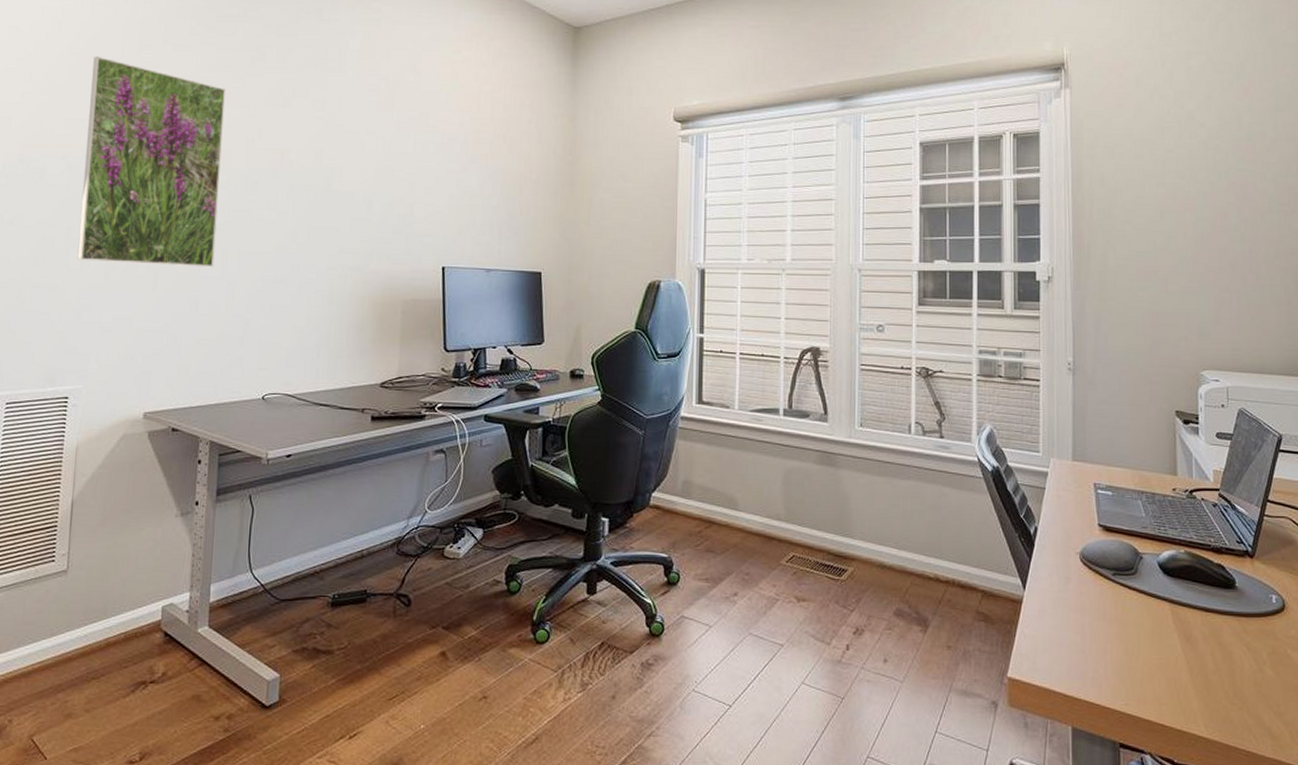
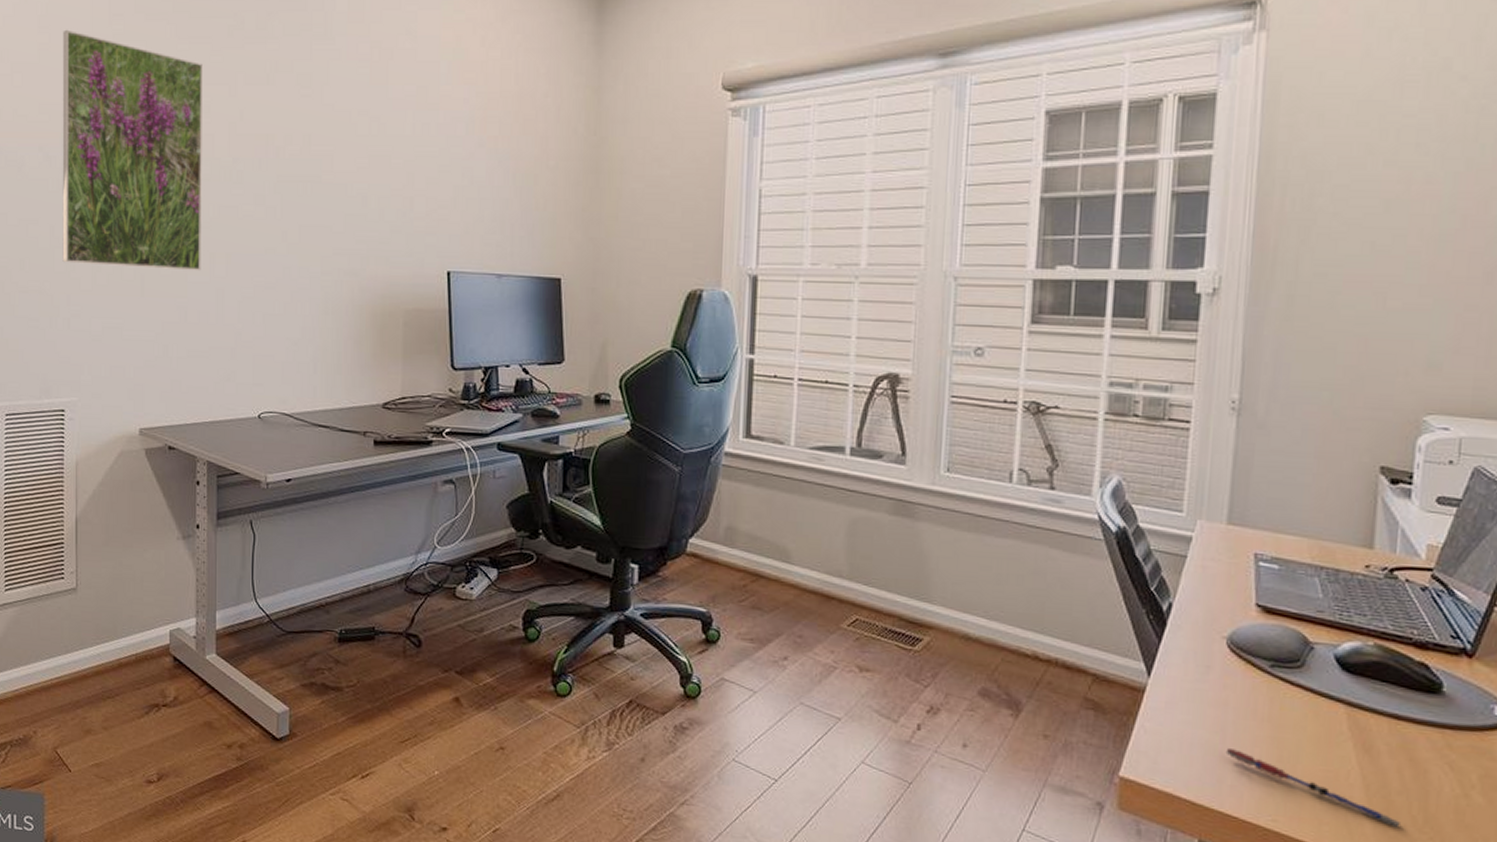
pen: none [1086,646,1217,702] -> present [1225,749,1400,828]

